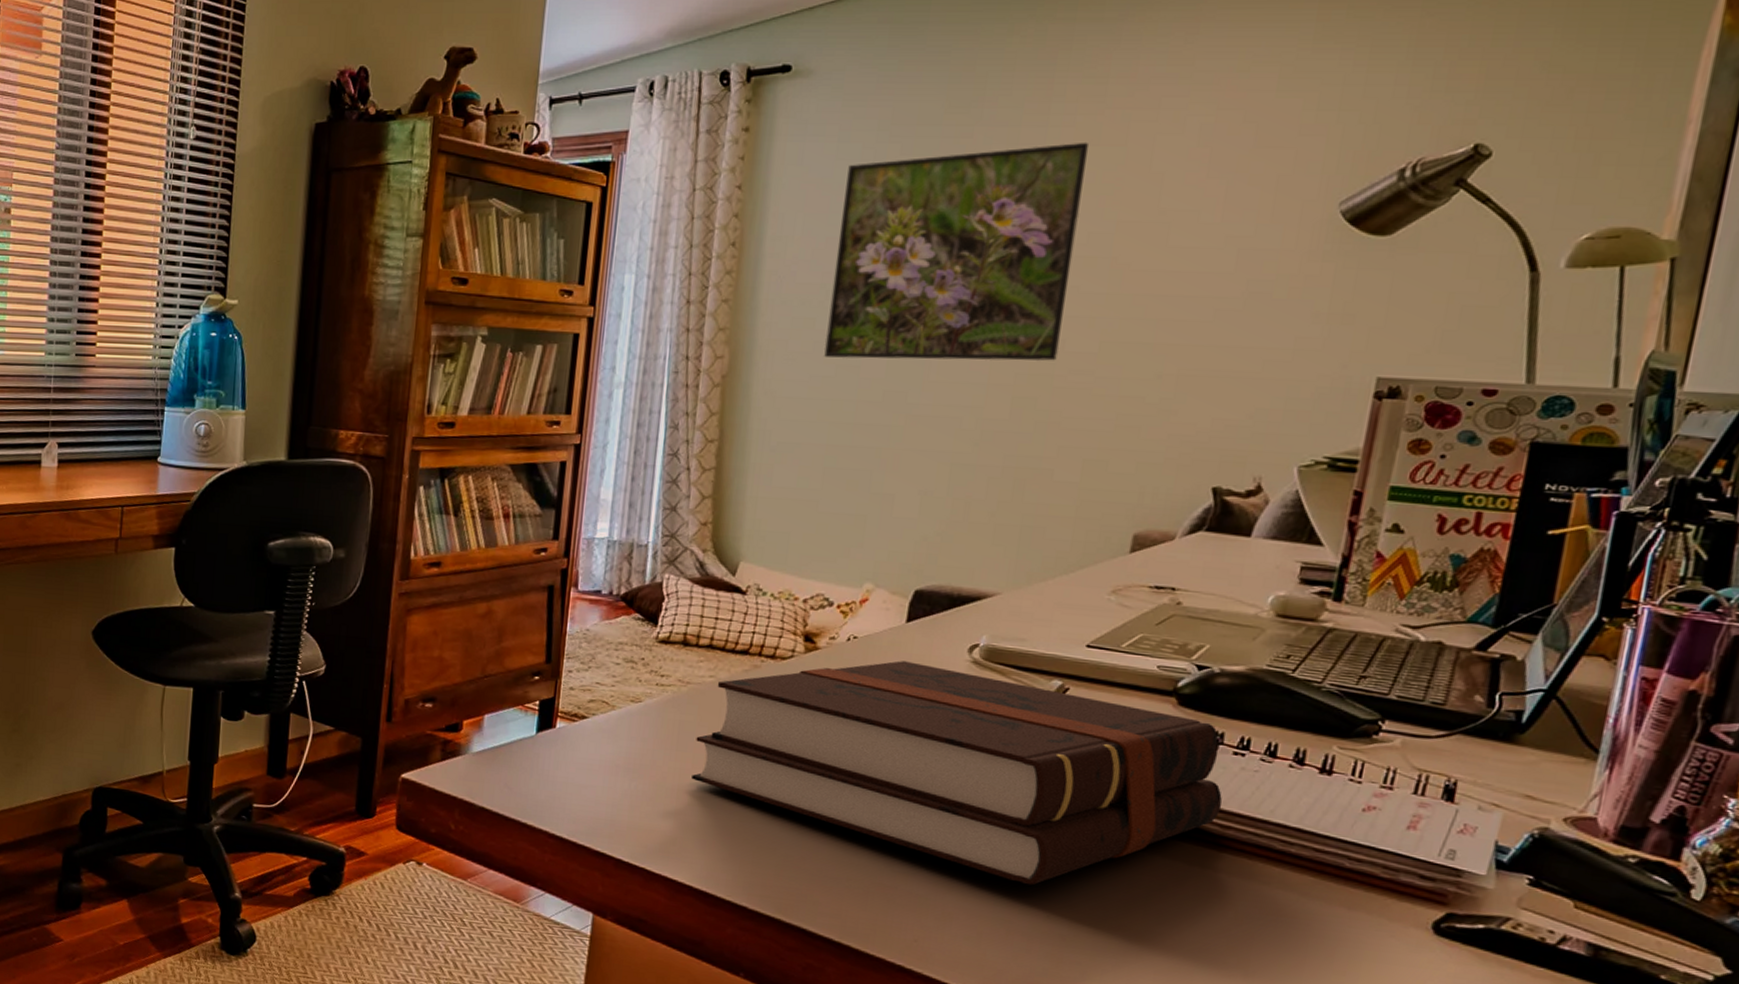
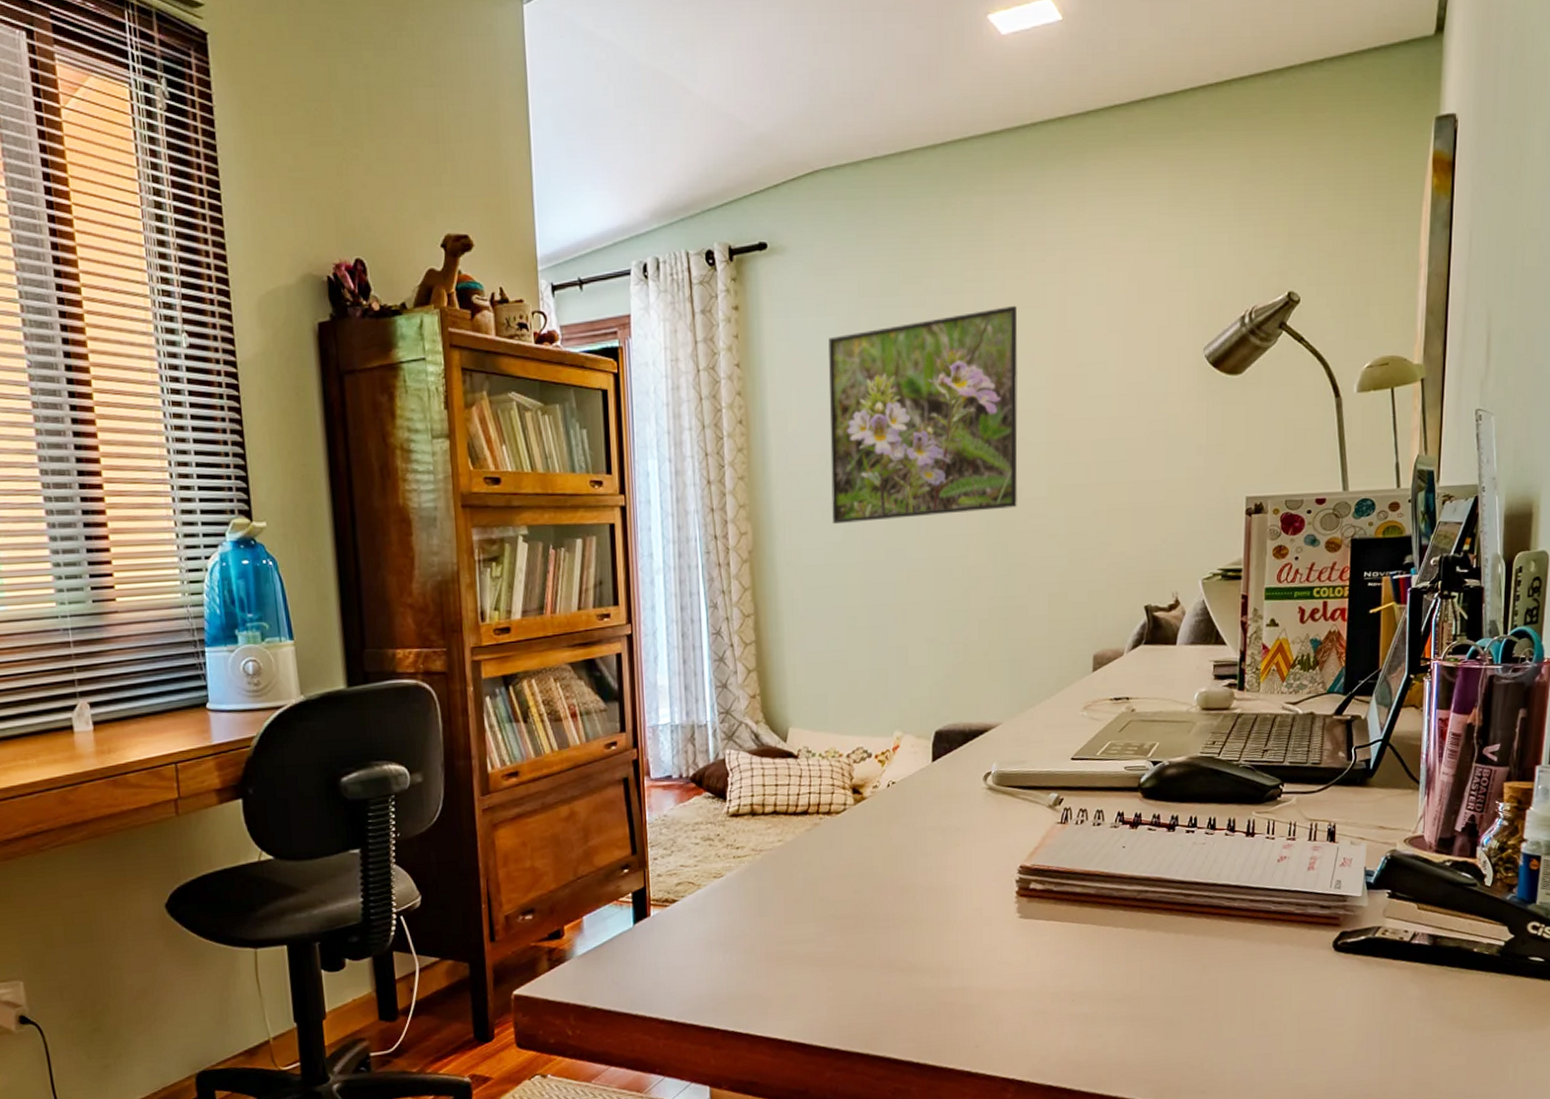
hardback book: present [691,660,1223,886] -> none [775,797,1184,977]

